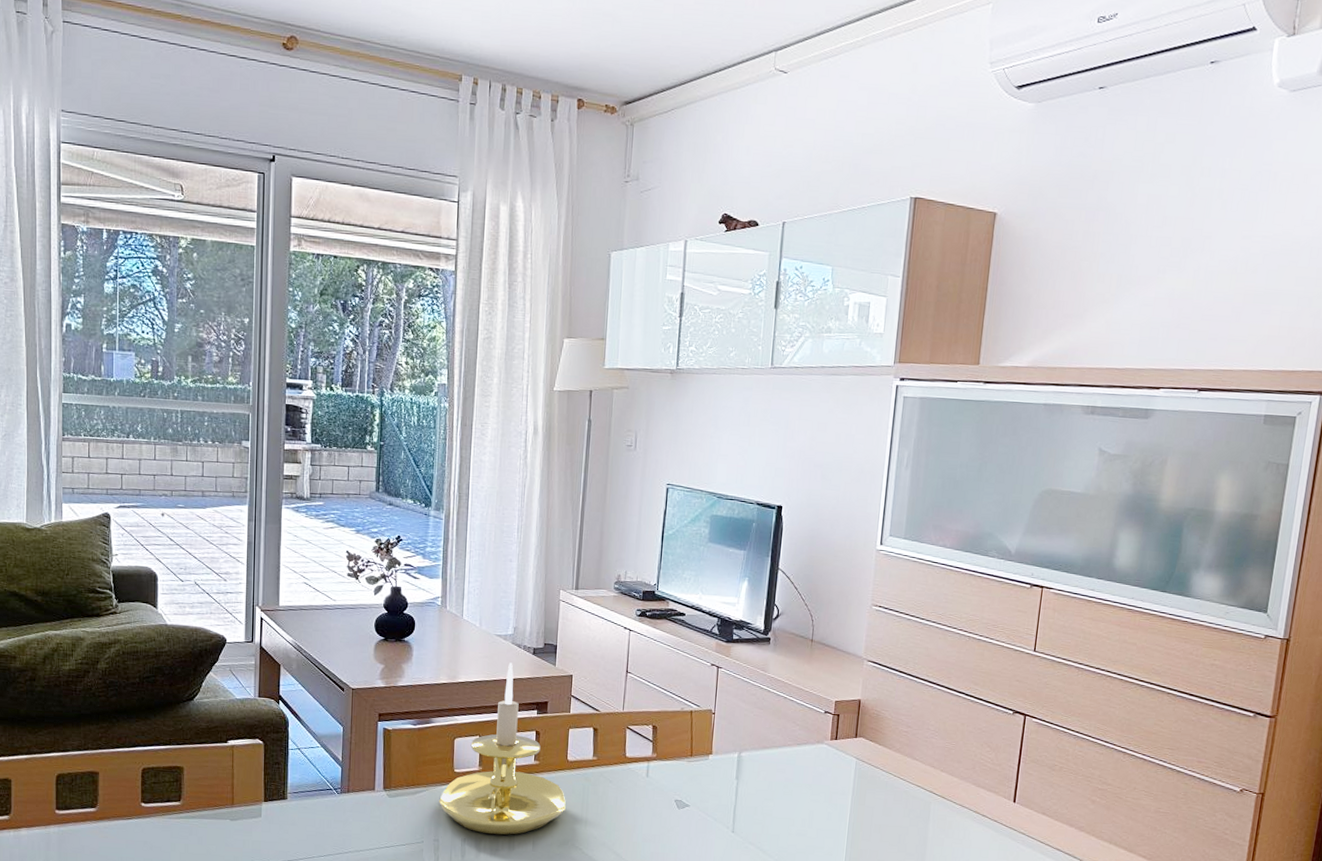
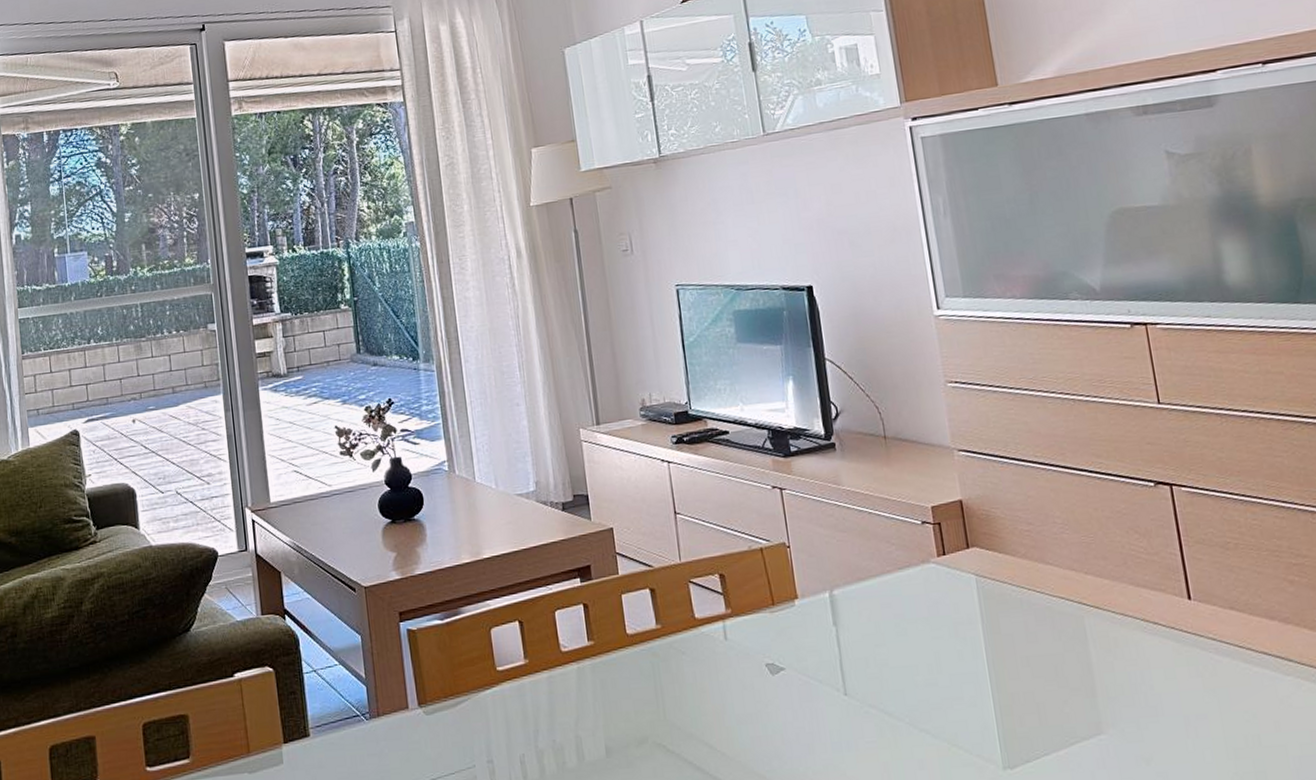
candle holder: present [438,662,566,835] -> none [484,525,636,744]

